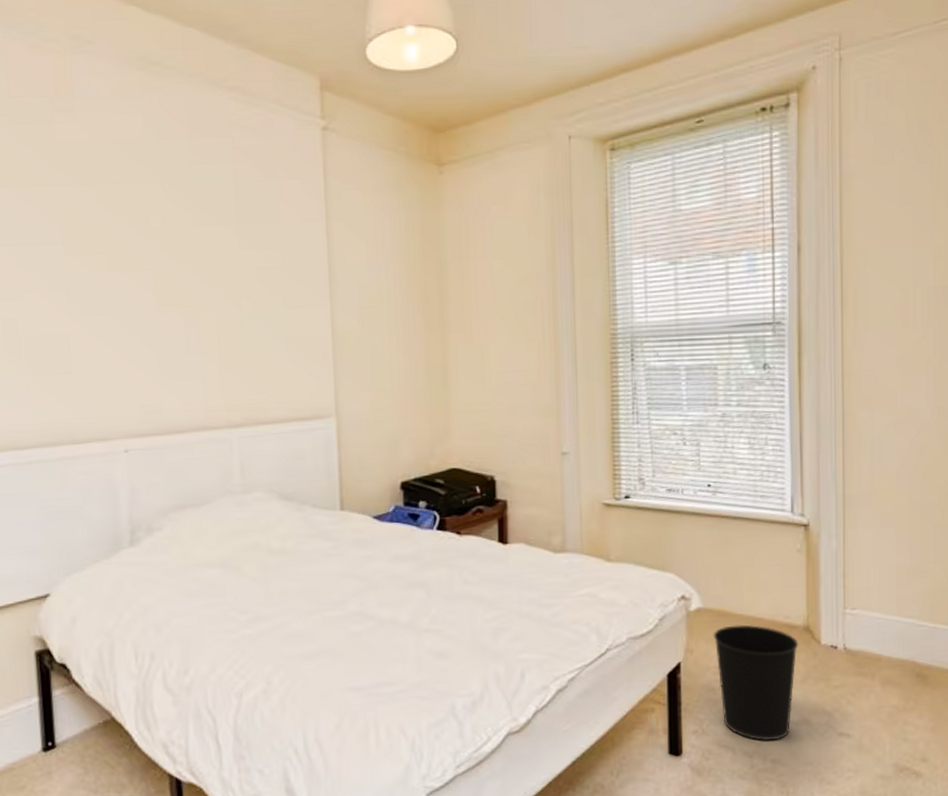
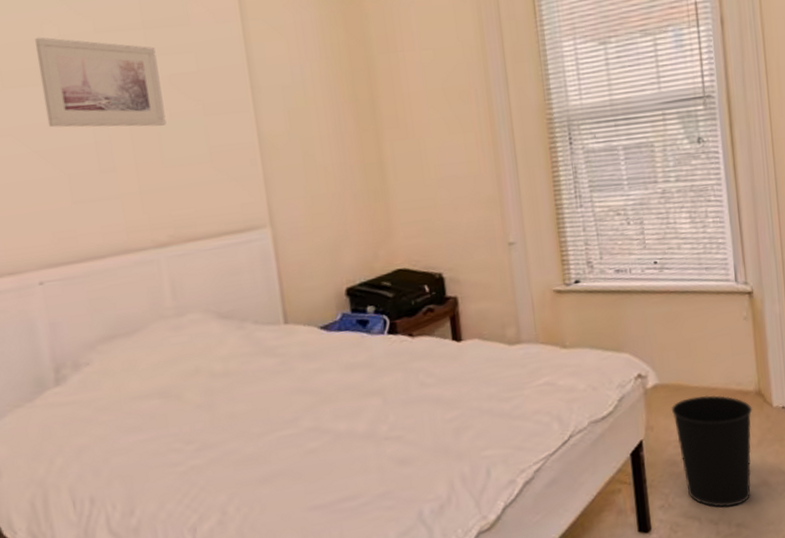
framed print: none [140,226,250,315] -> present [34,37,167,128]

